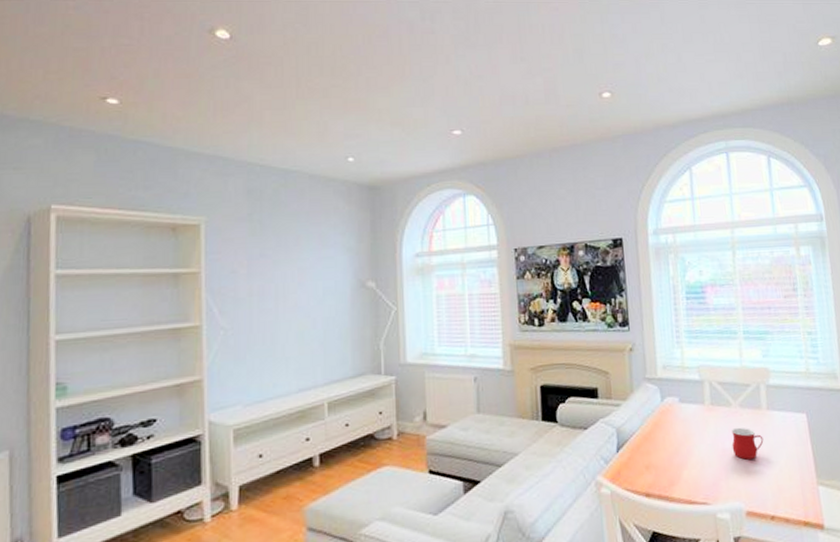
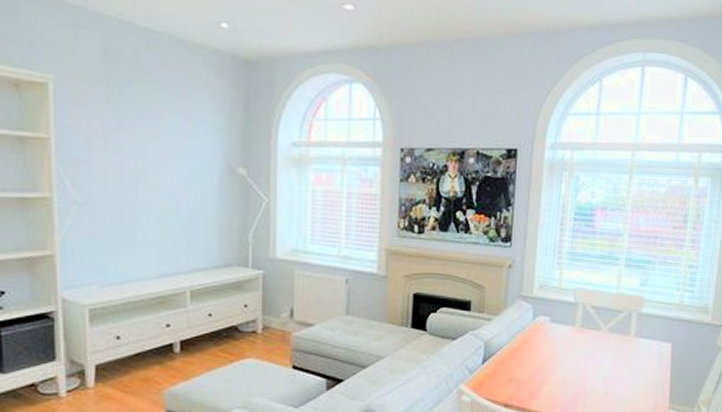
mug: present [731,427,764,460] -> none [594,350,626,381]

